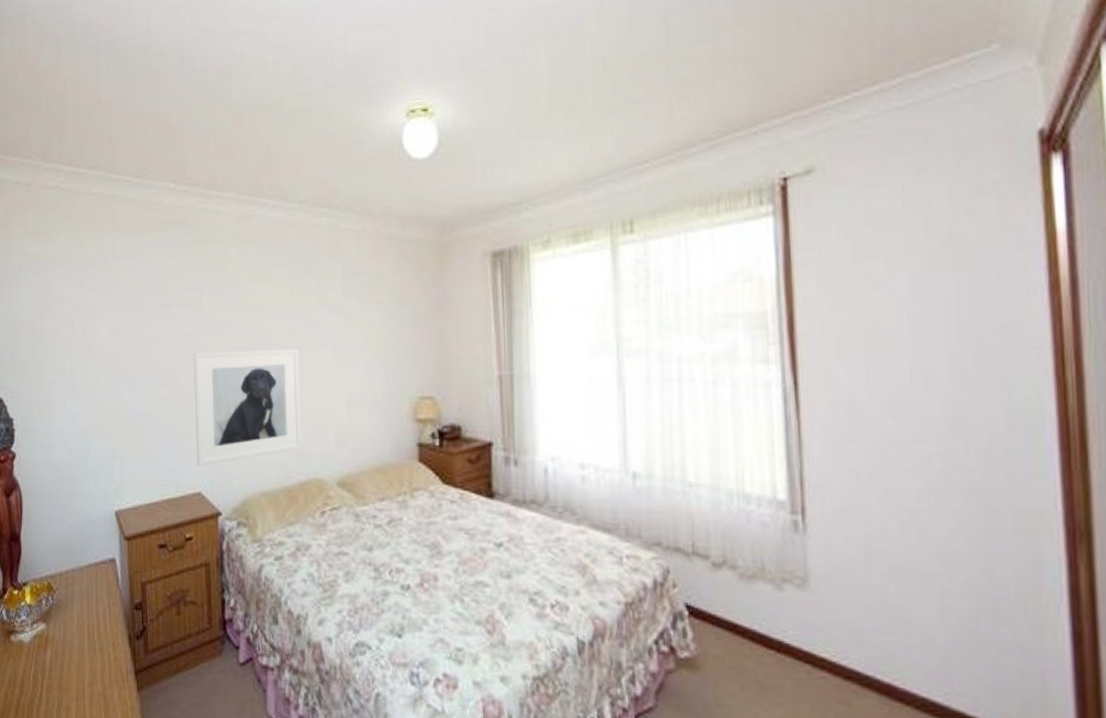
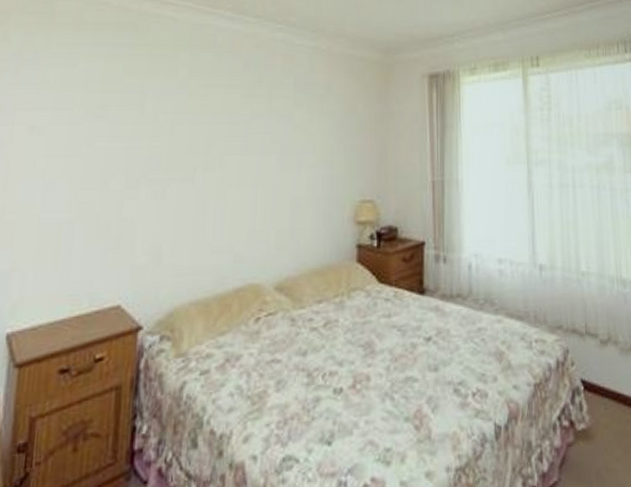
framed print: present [193,349,302,466] -> none [119,154,245,277]

